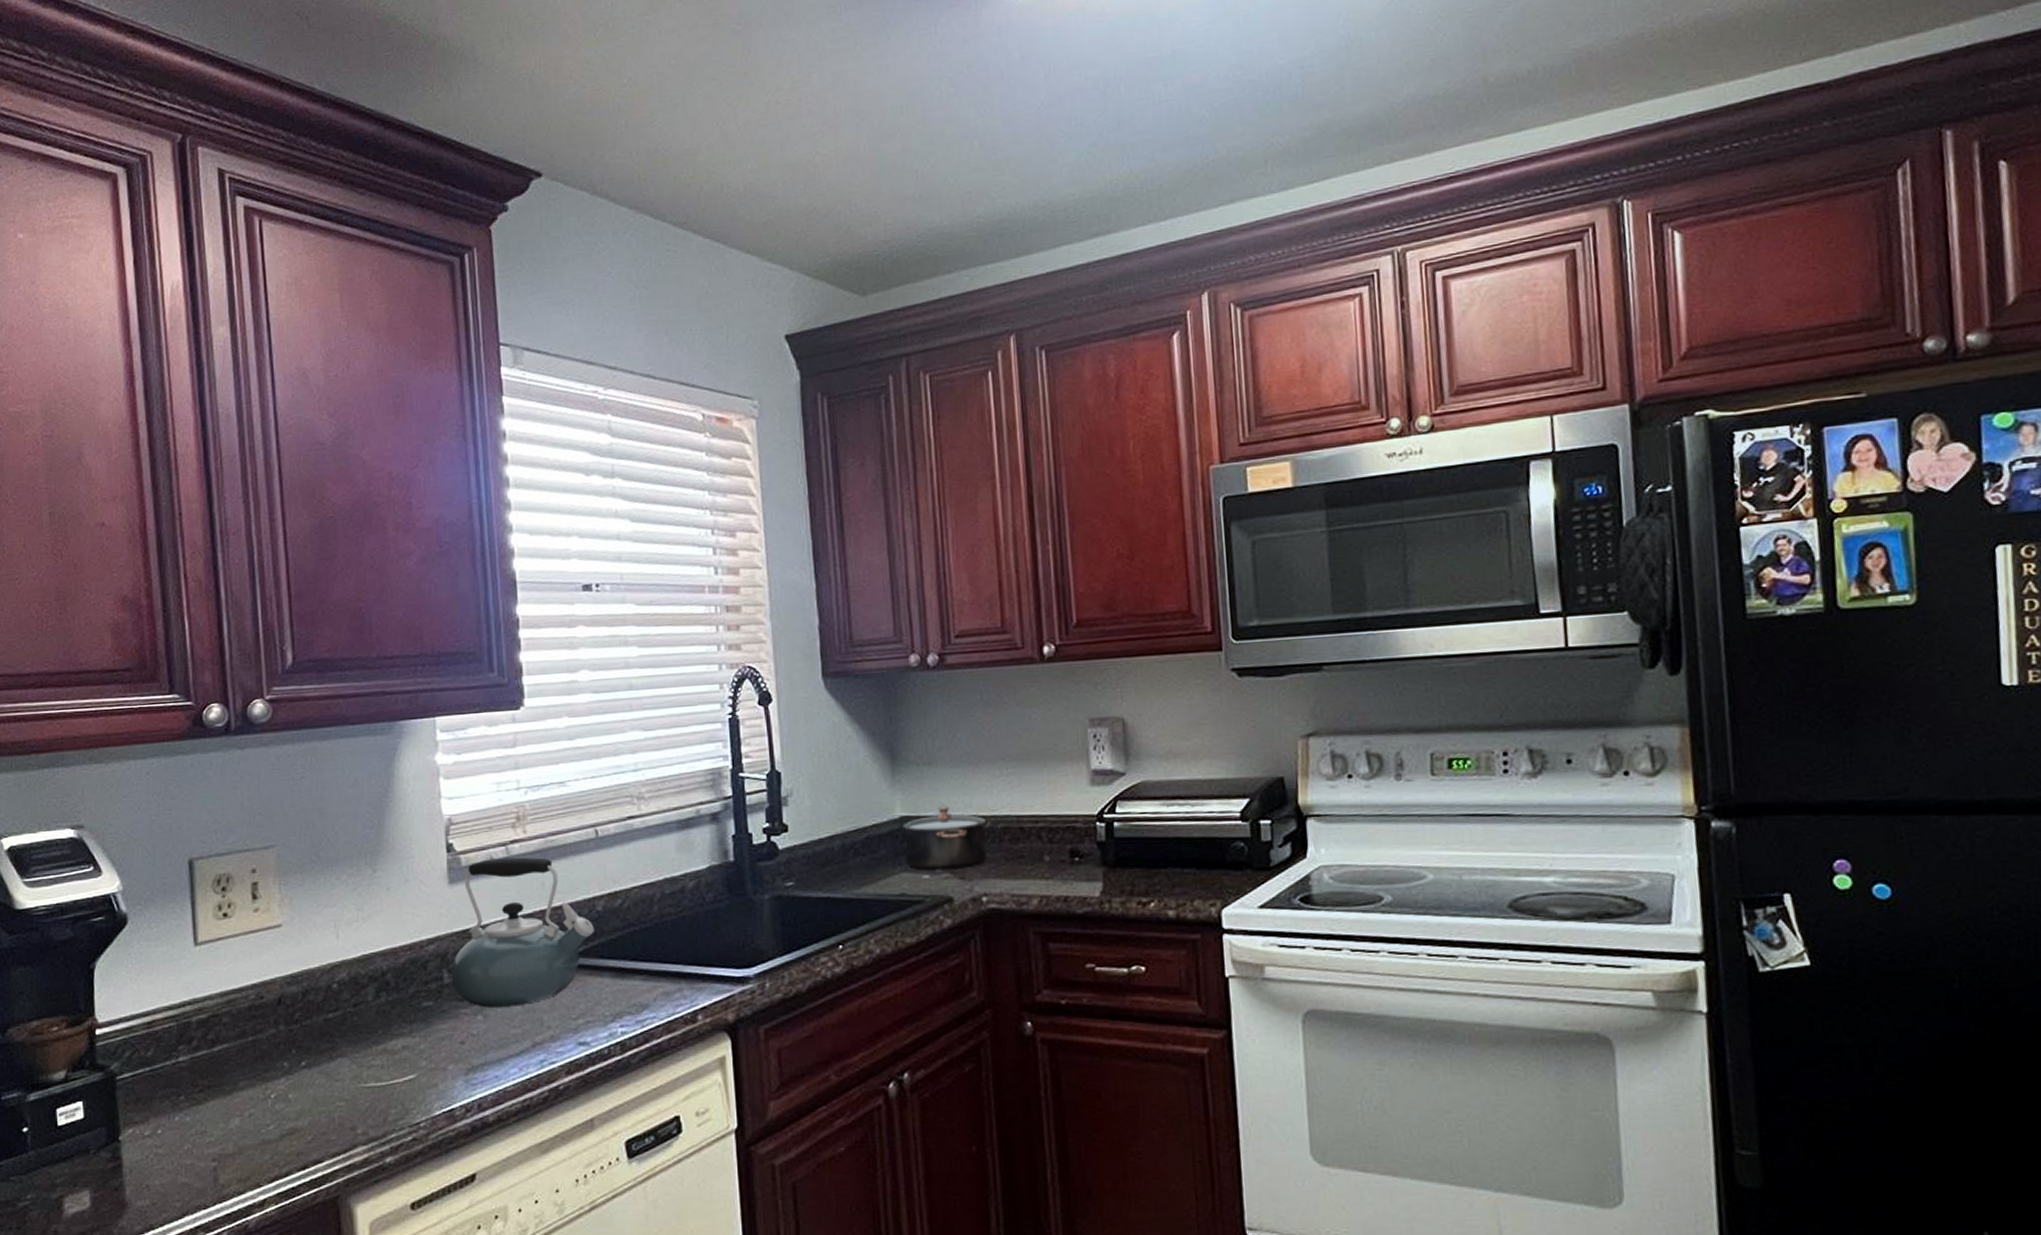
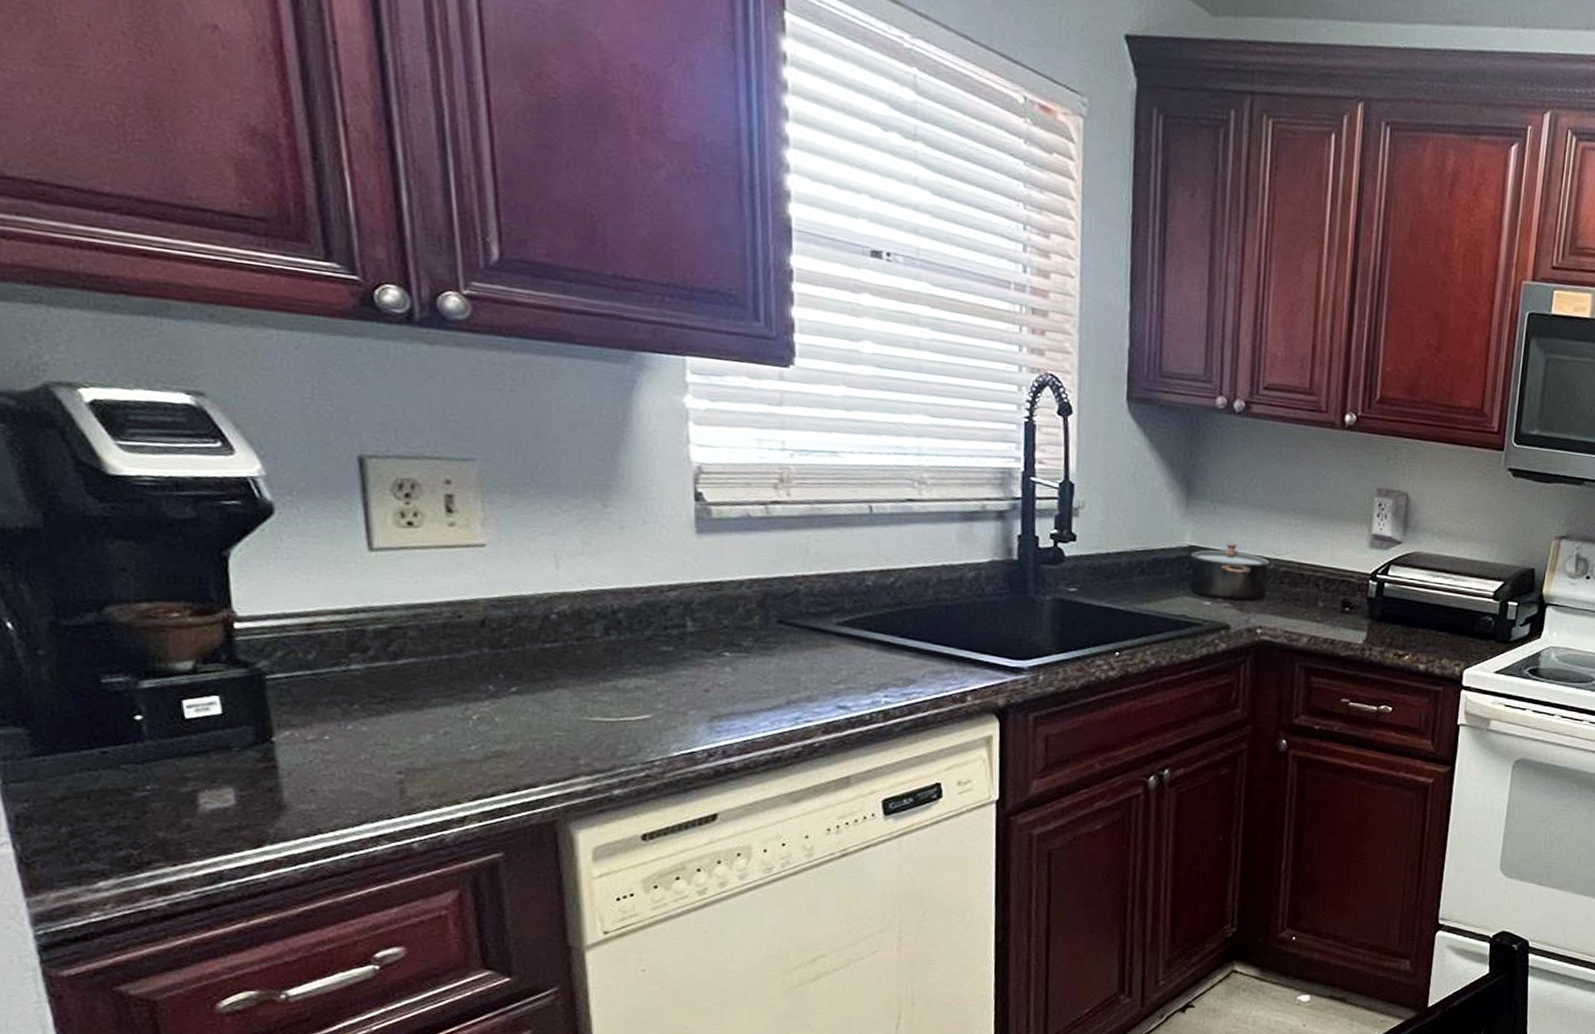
kettle: present [451,857,594,1008] -> none [696,515,862,664]

